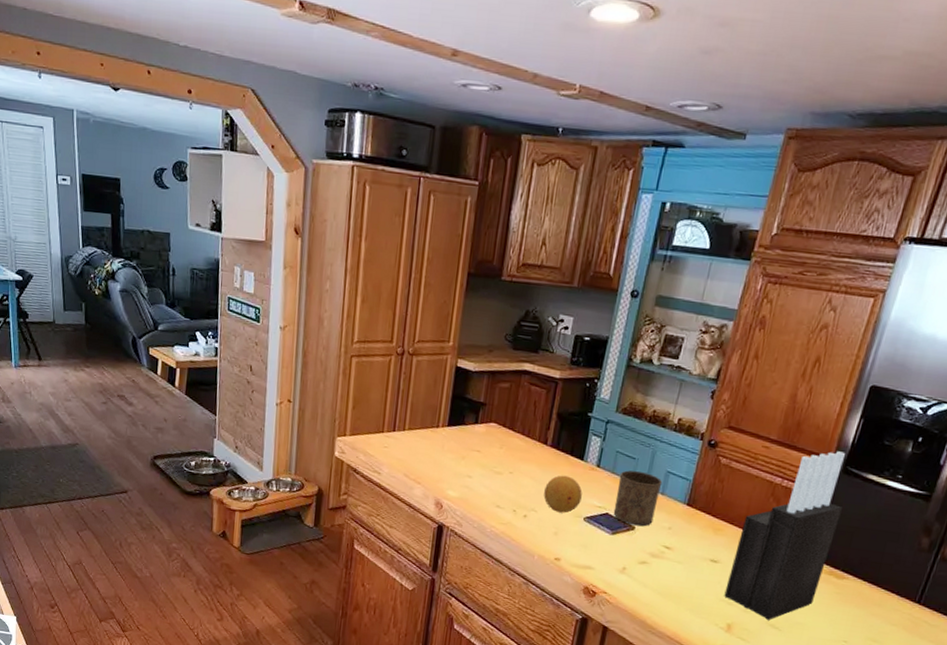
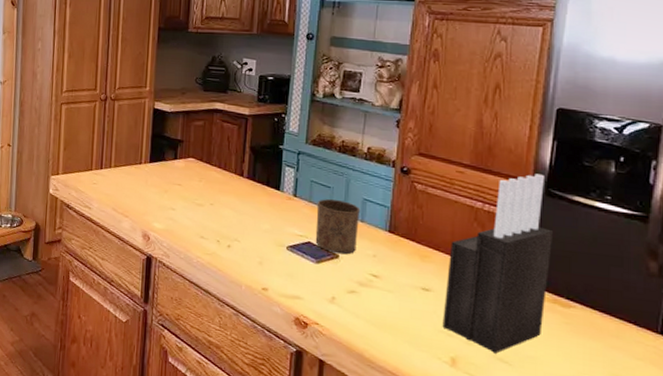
fruit: present [544,475,582,513] -> none [245,205,282,243]

